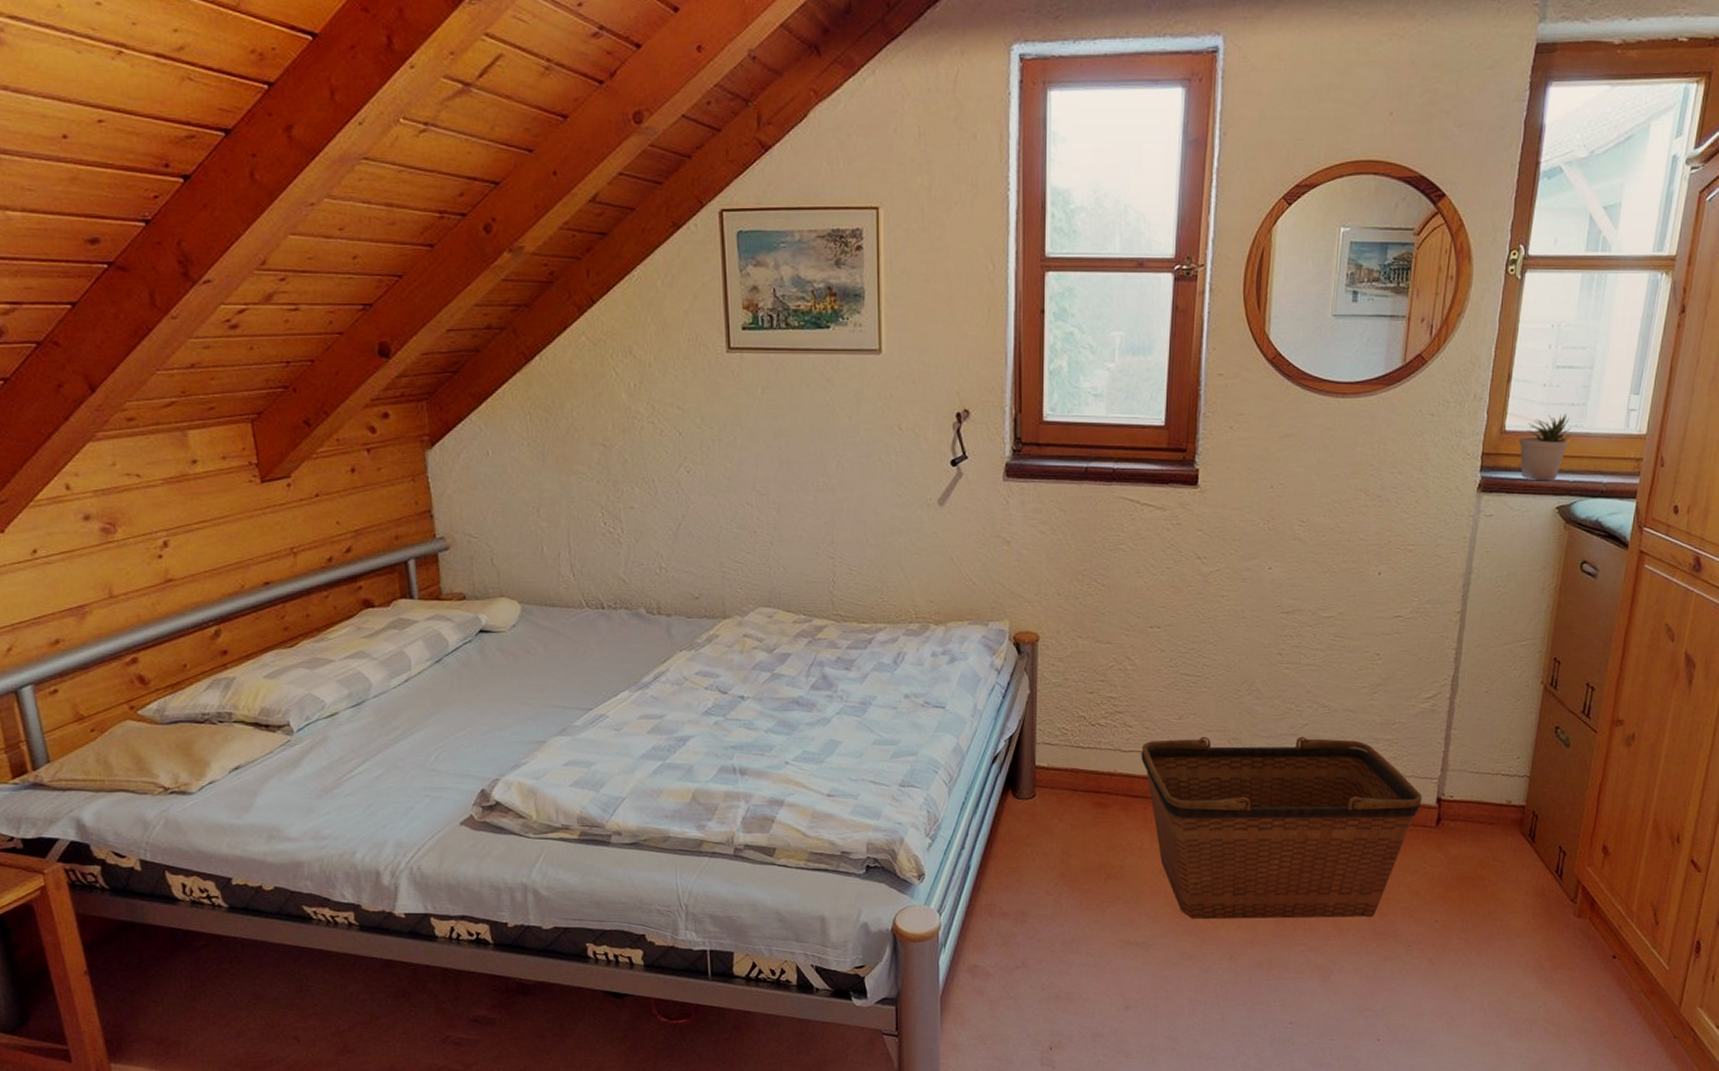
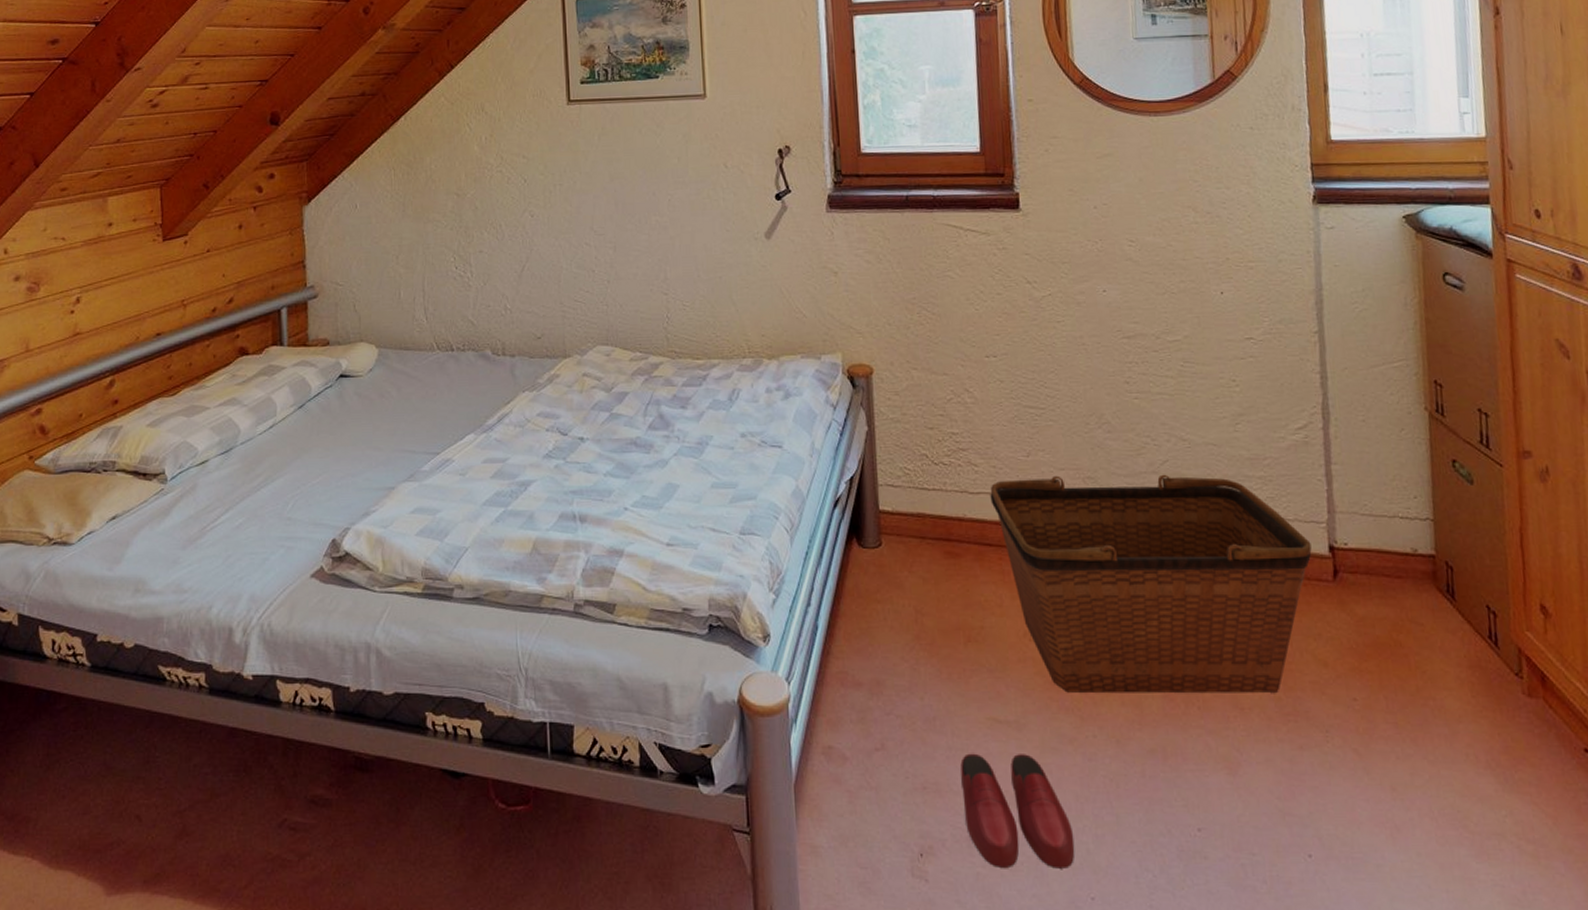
slippers: none [1091,968,1185,1056] -> present [960,753,1075,869]
potted plant: present [1519,413,1572,481] -> none [1348,120,1404,190]

